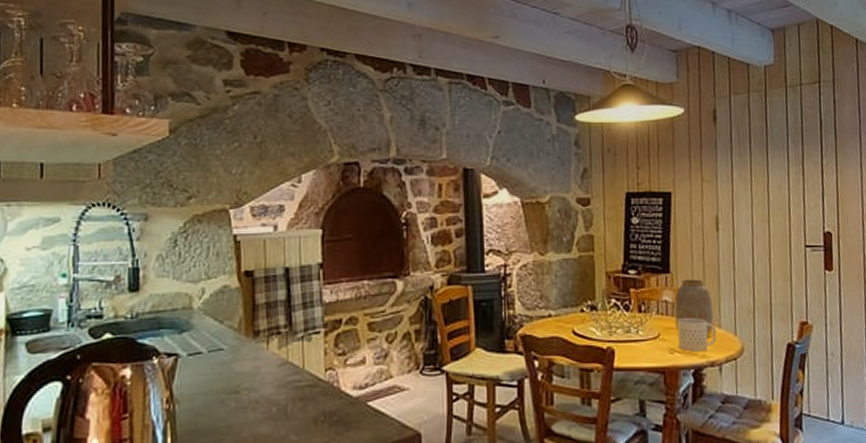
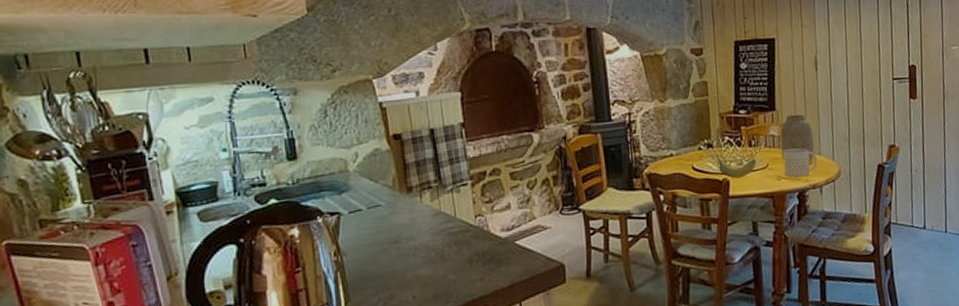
fruit: none [600,317,646,348] -> present [716,153,756,179]

